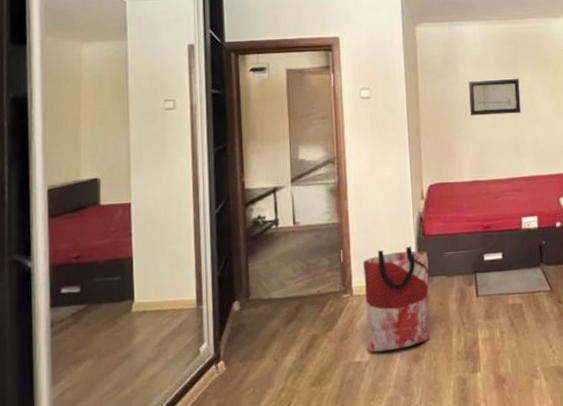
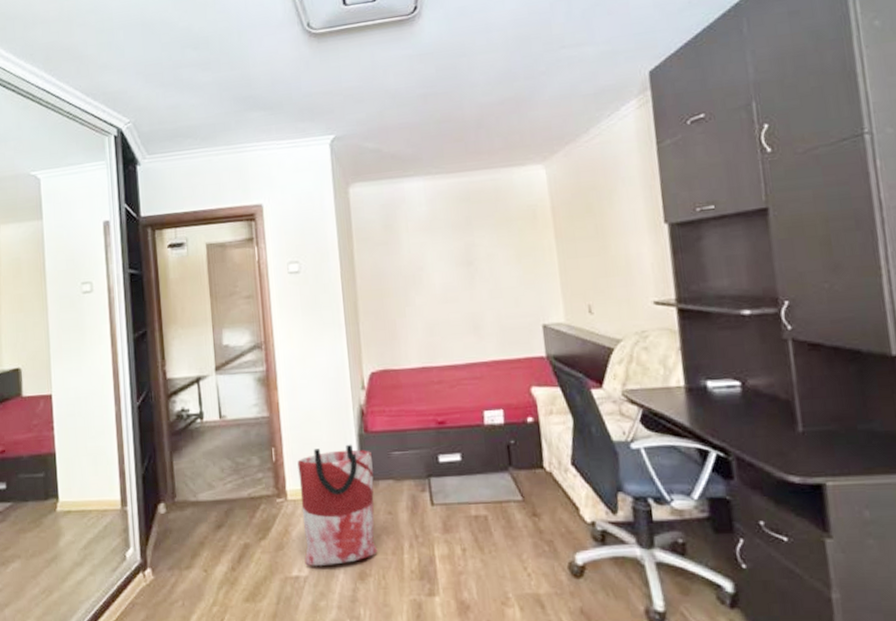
wall art: present [468,79,522,116] -> none [413,243,479,290]

